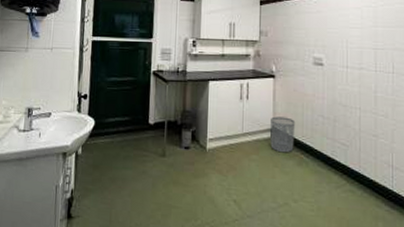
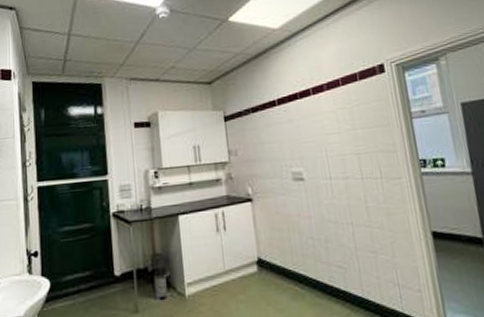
waste bin: present [270,116,296,153] -> none [254,245,286,288]

